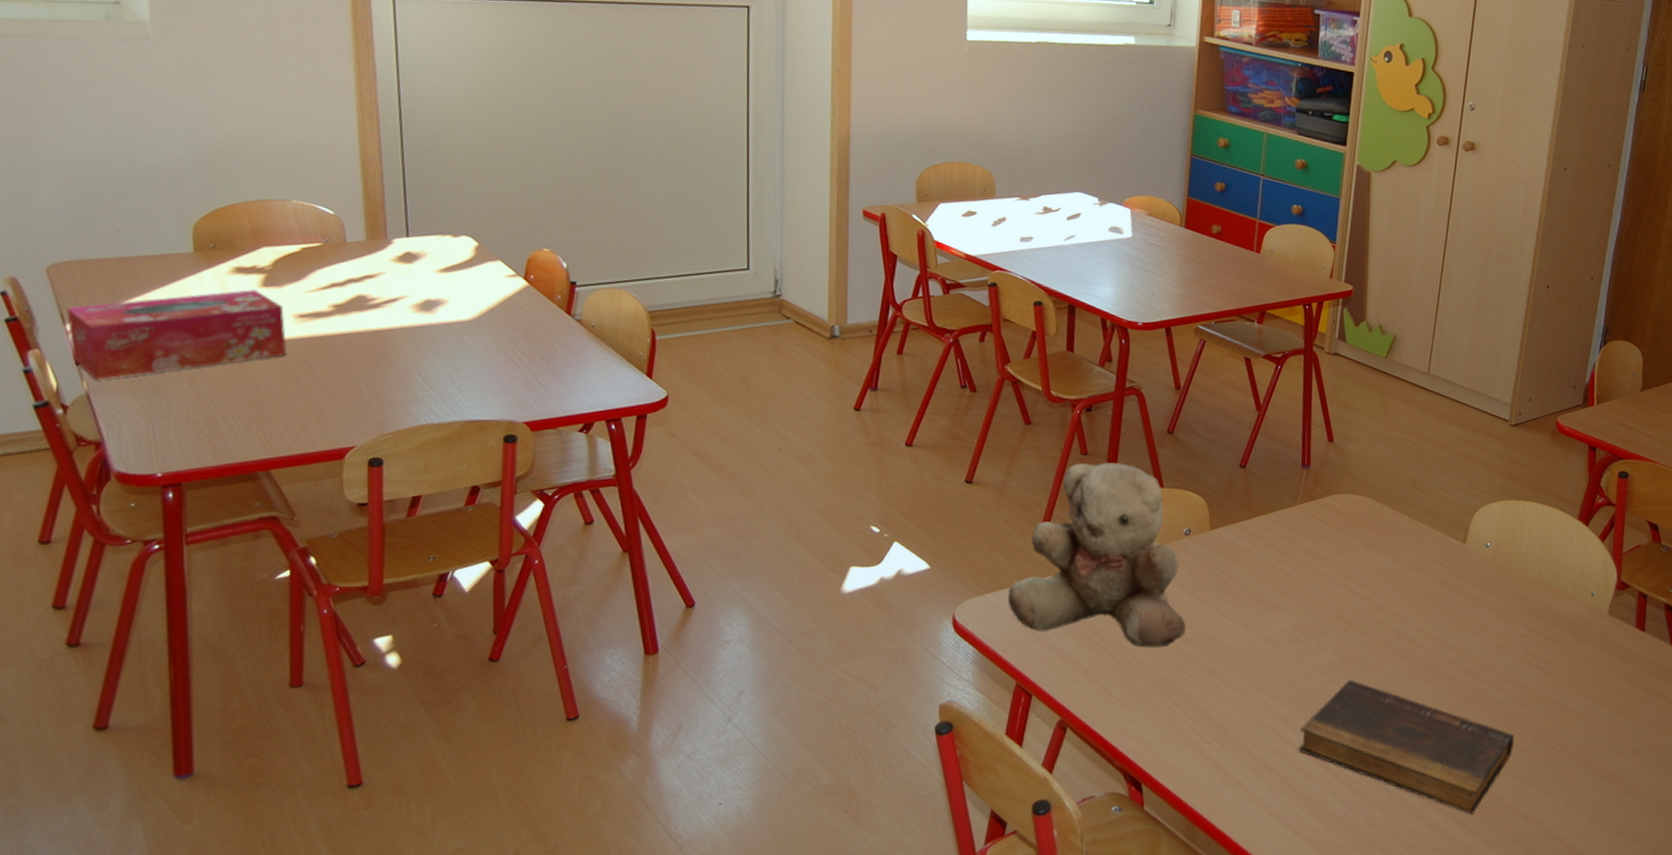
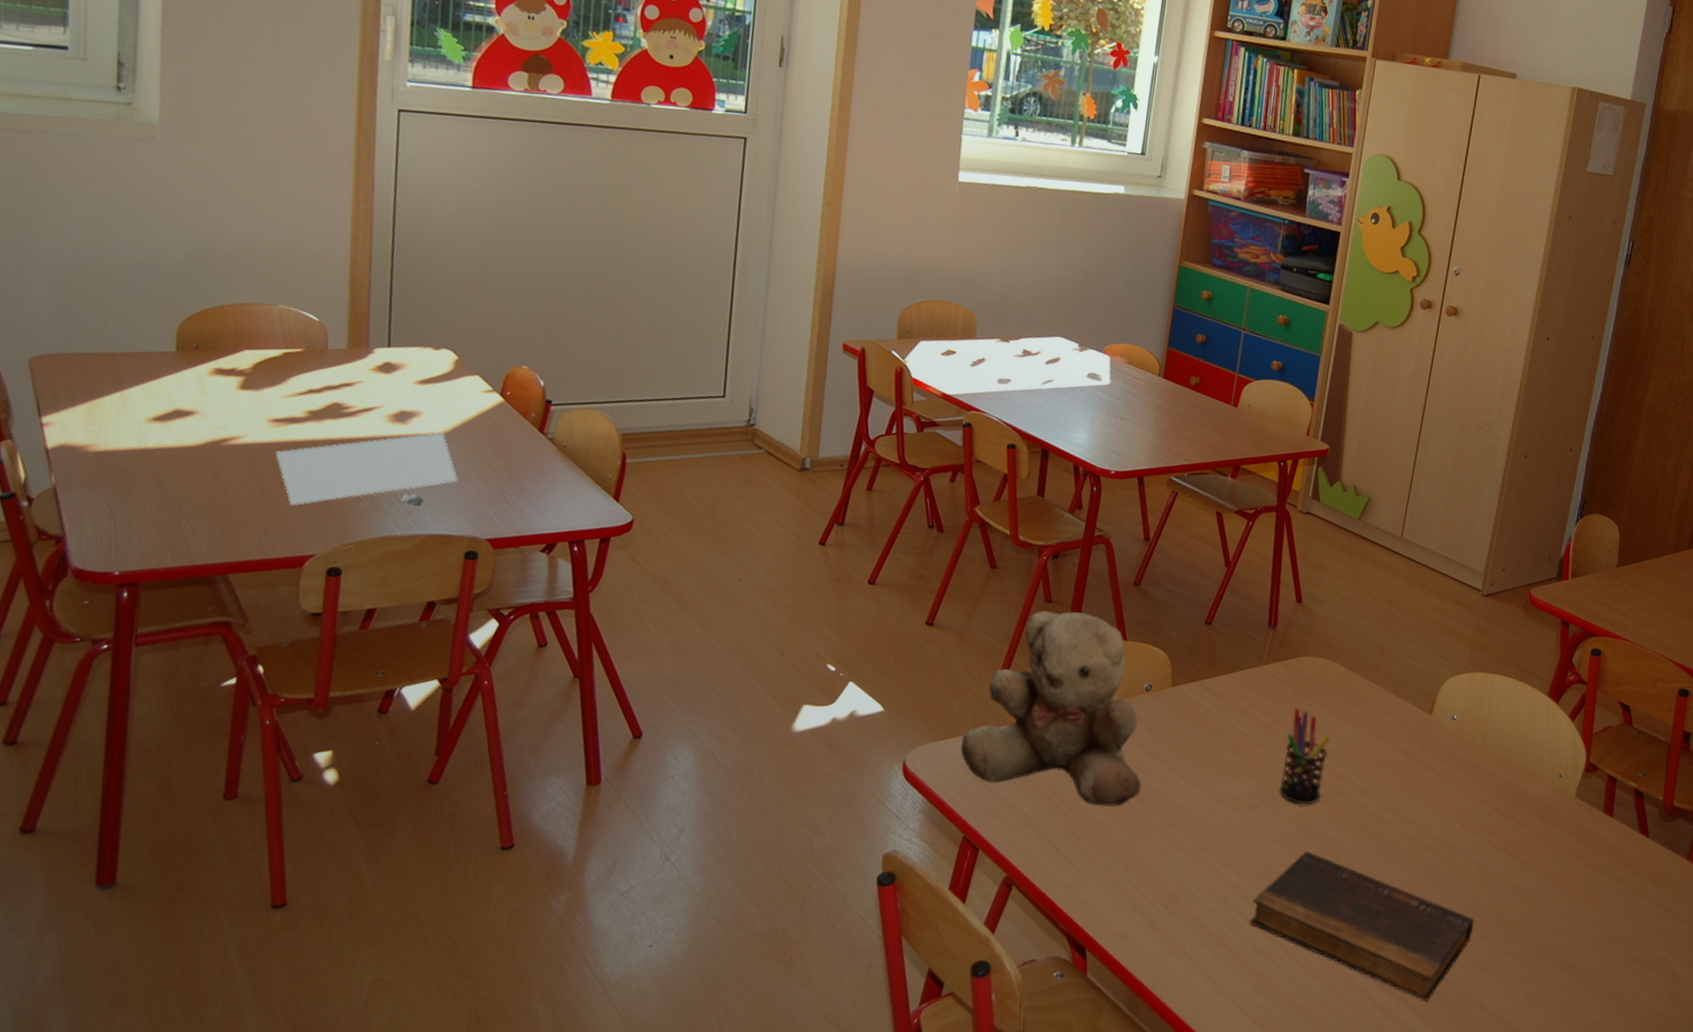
tissue box: present [67,290,287,381] -> none [43,391,259,475]
paper sheet: none [305,319,490,400] -> present [276,432,458,507]
pen holder: none [1320,543,1369,636] -> present [1279,707,1331,805]

